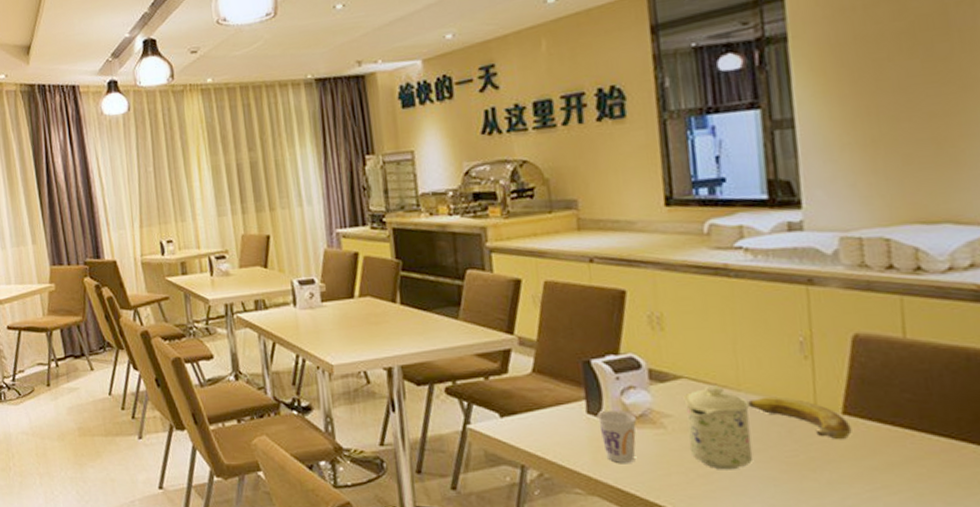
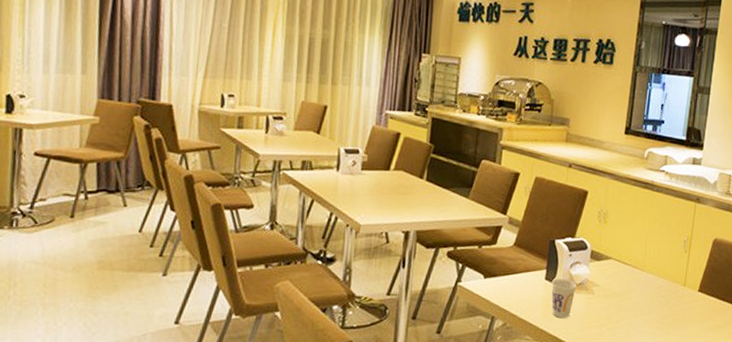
mug: present [683,385,753,470] -> none [605,265,648,326]
banana: present [748,396,852,440] -> none [647,276,701,309]

